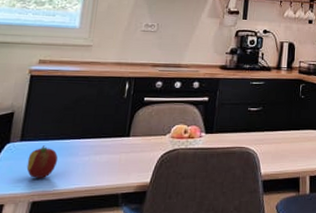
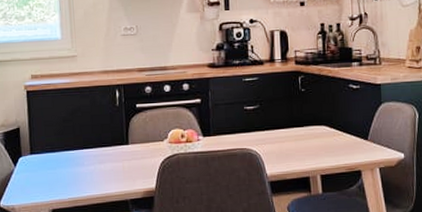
apple: present [26,145,58,178] -> none [40,157,67,188]

